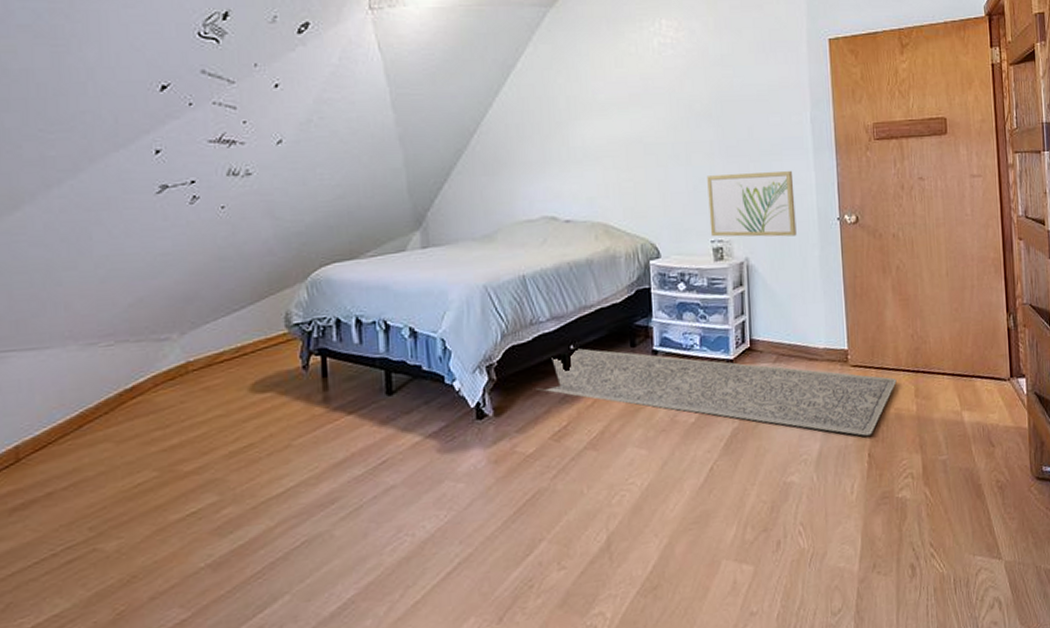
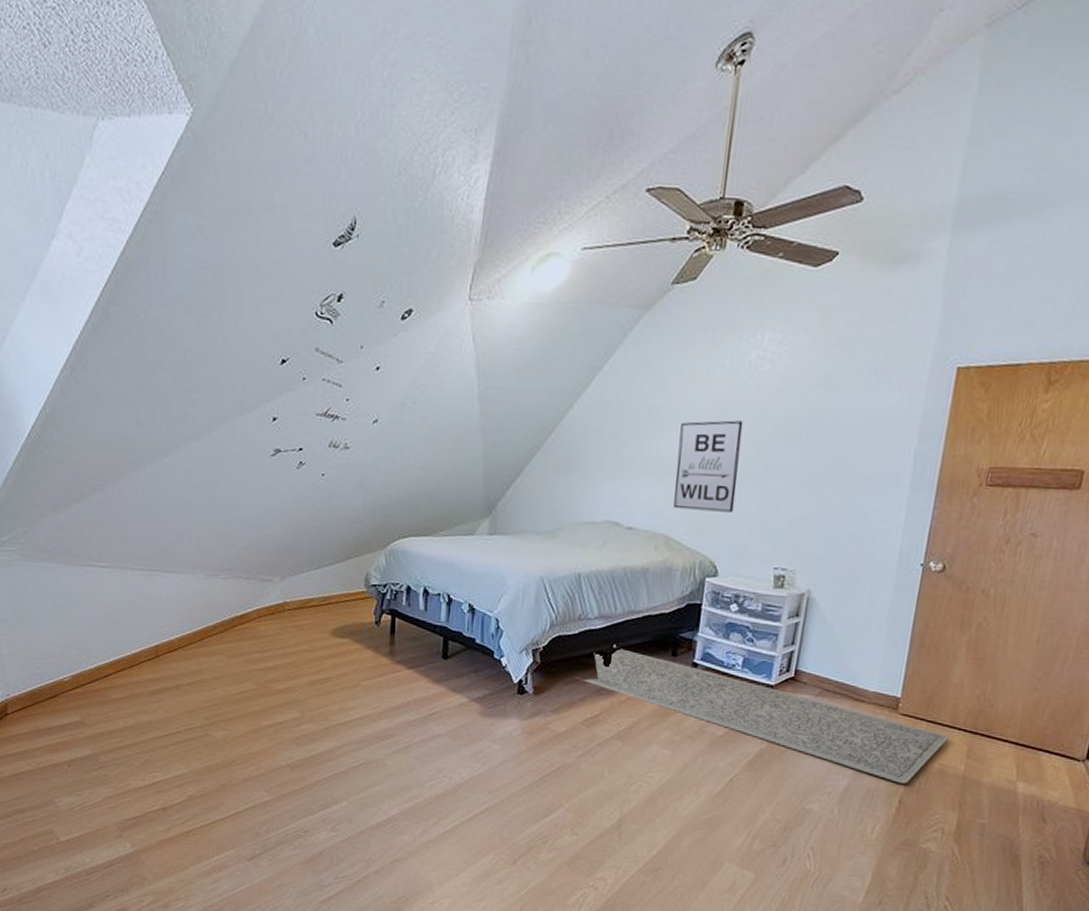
wall art: none [600,104,664,196] -> present [673,420,744,513]
wall art: present [707,170,797,237] -> none [774,502,879,576]

